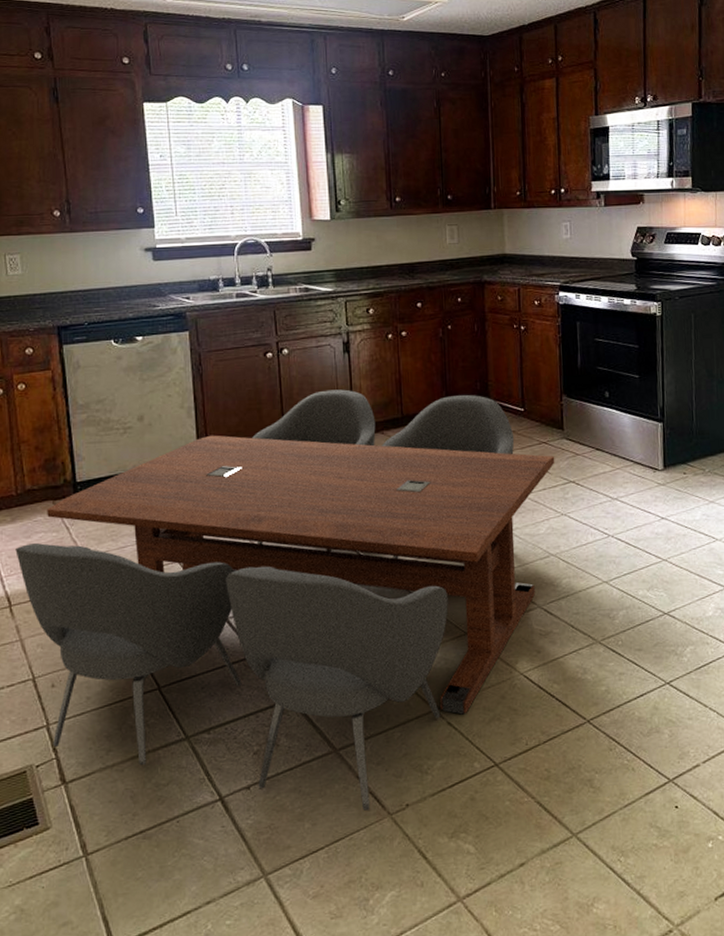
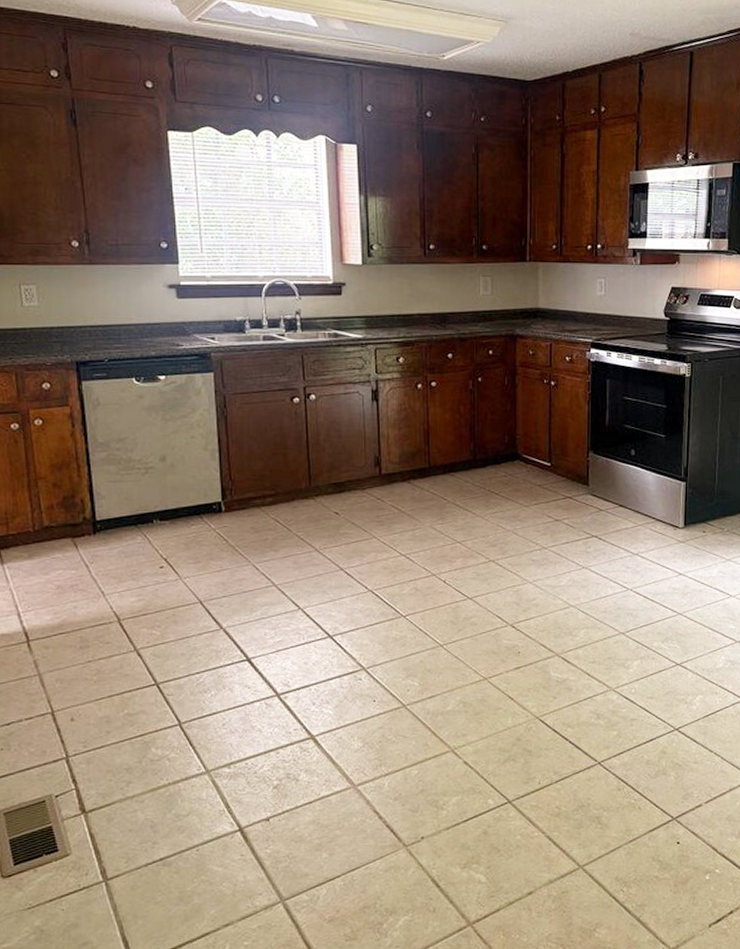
dining table: present [15,389,555,811] -> none [33,437,579,842]

